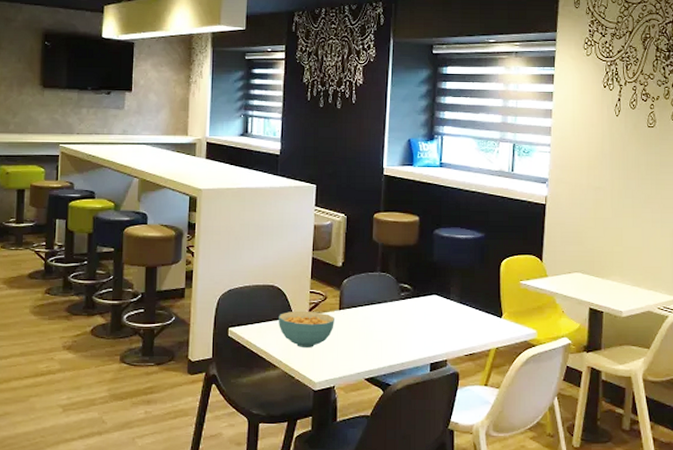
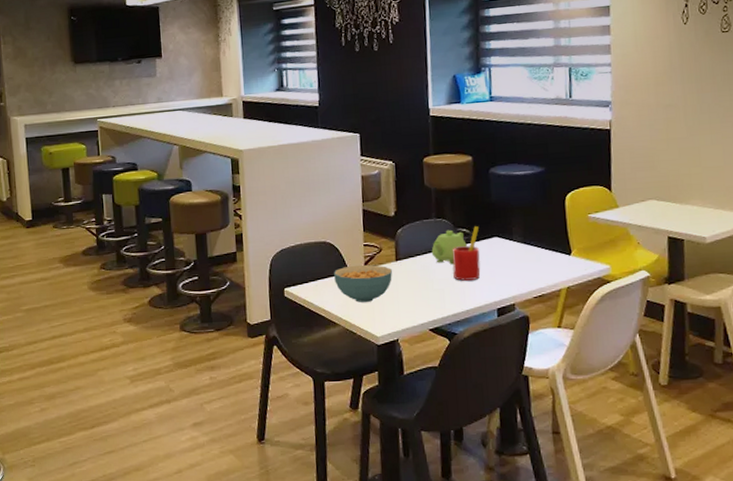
teapot: none [373,284,407,318] -> present [431,229,467,265]
straw: none [392,283,419,334] -> present [452,226,481,281]

